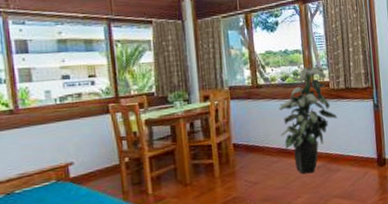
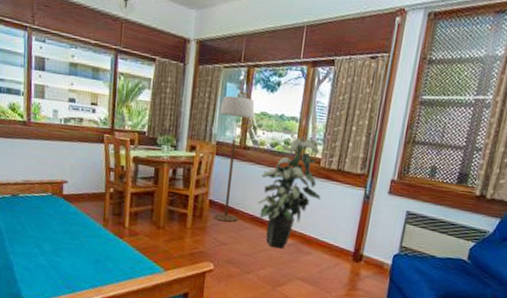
floor lamp: none [226,37,266,162] -> present [213,92,255,223]

